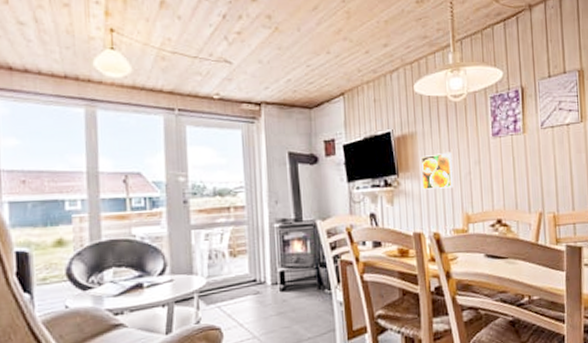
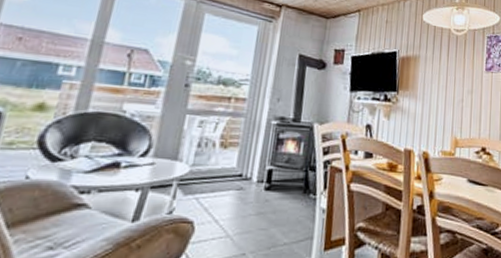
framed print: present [420,152,454,190] -> none [418,78,449,112]

